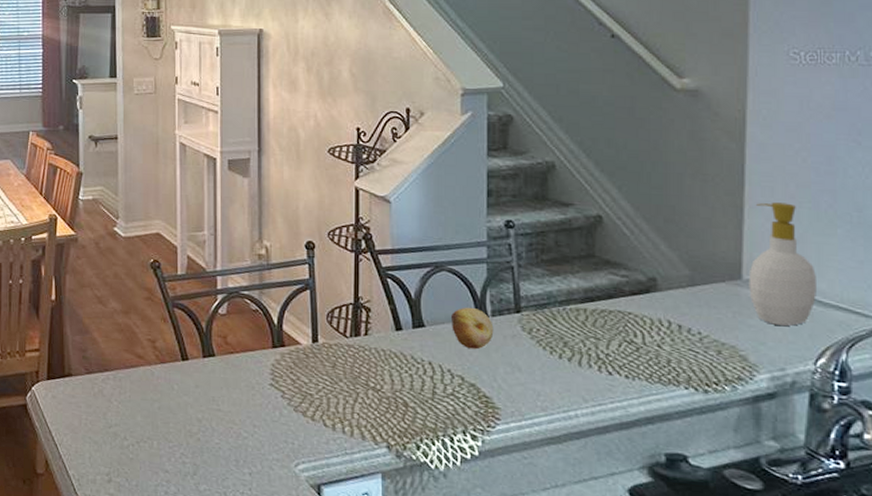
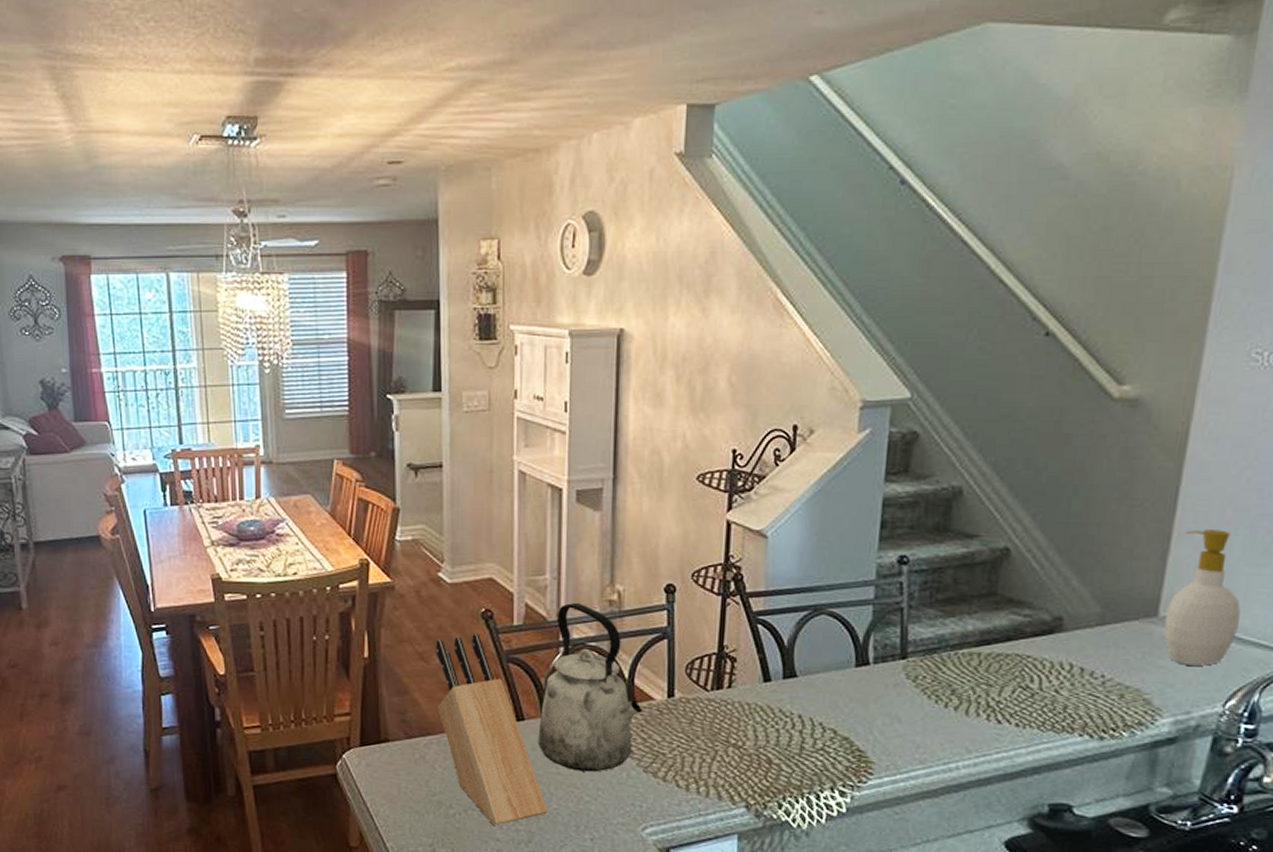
knife block: none [112,280,210,458] -> present [436,633,548,826]
kettle: none [201,256,291,410] -> present [538,603,643,772]
fruit: present [450,307,494,350] -> none [826,654,875,700]

